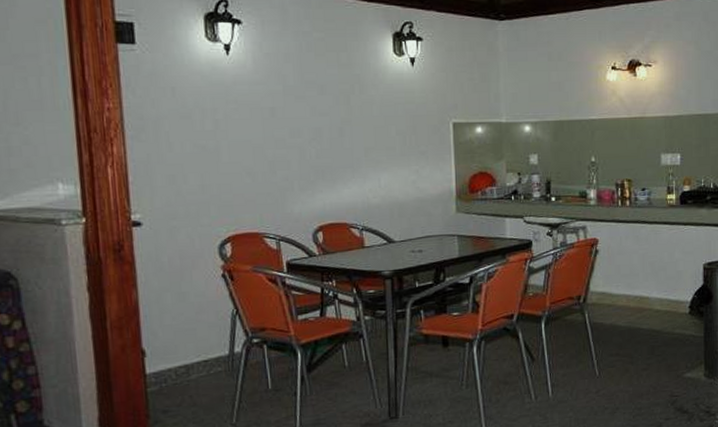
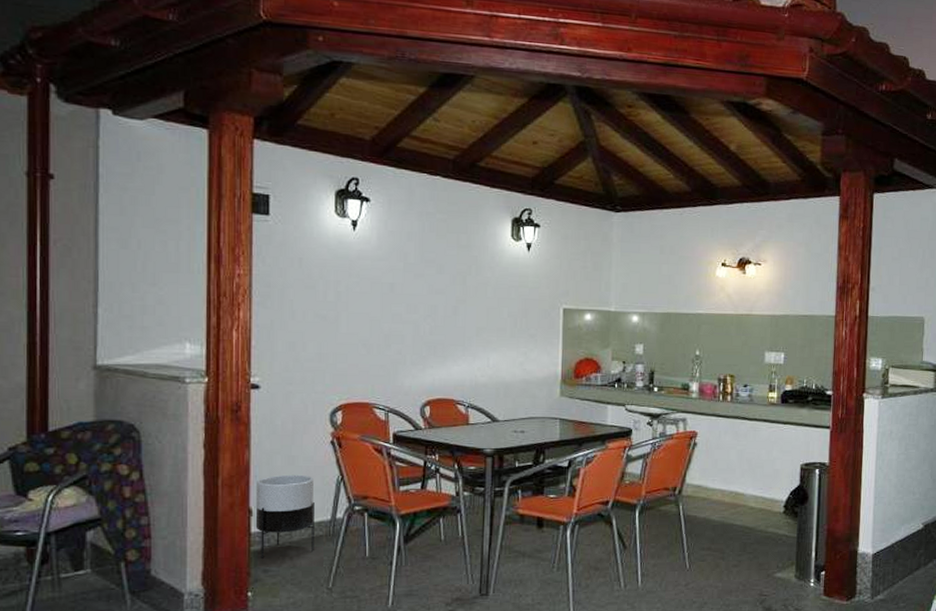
planter: none [147,311,214,399] -> present [255,474,315,558]

